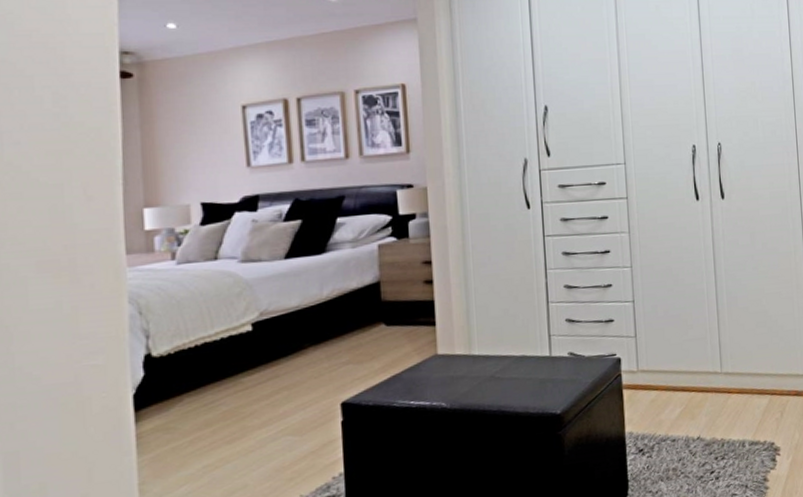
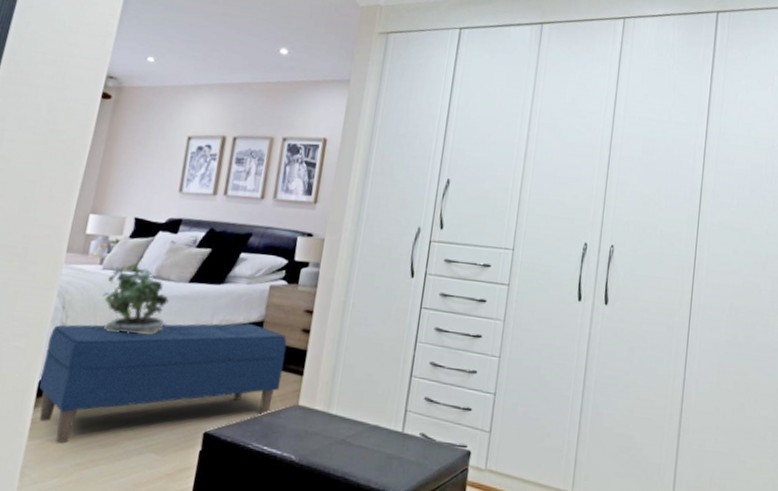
bench: none [131,286,414,452] -> present [38,323,287,444]
potted plant: none [184,250,269,327] -> present [102,264,169,336]

